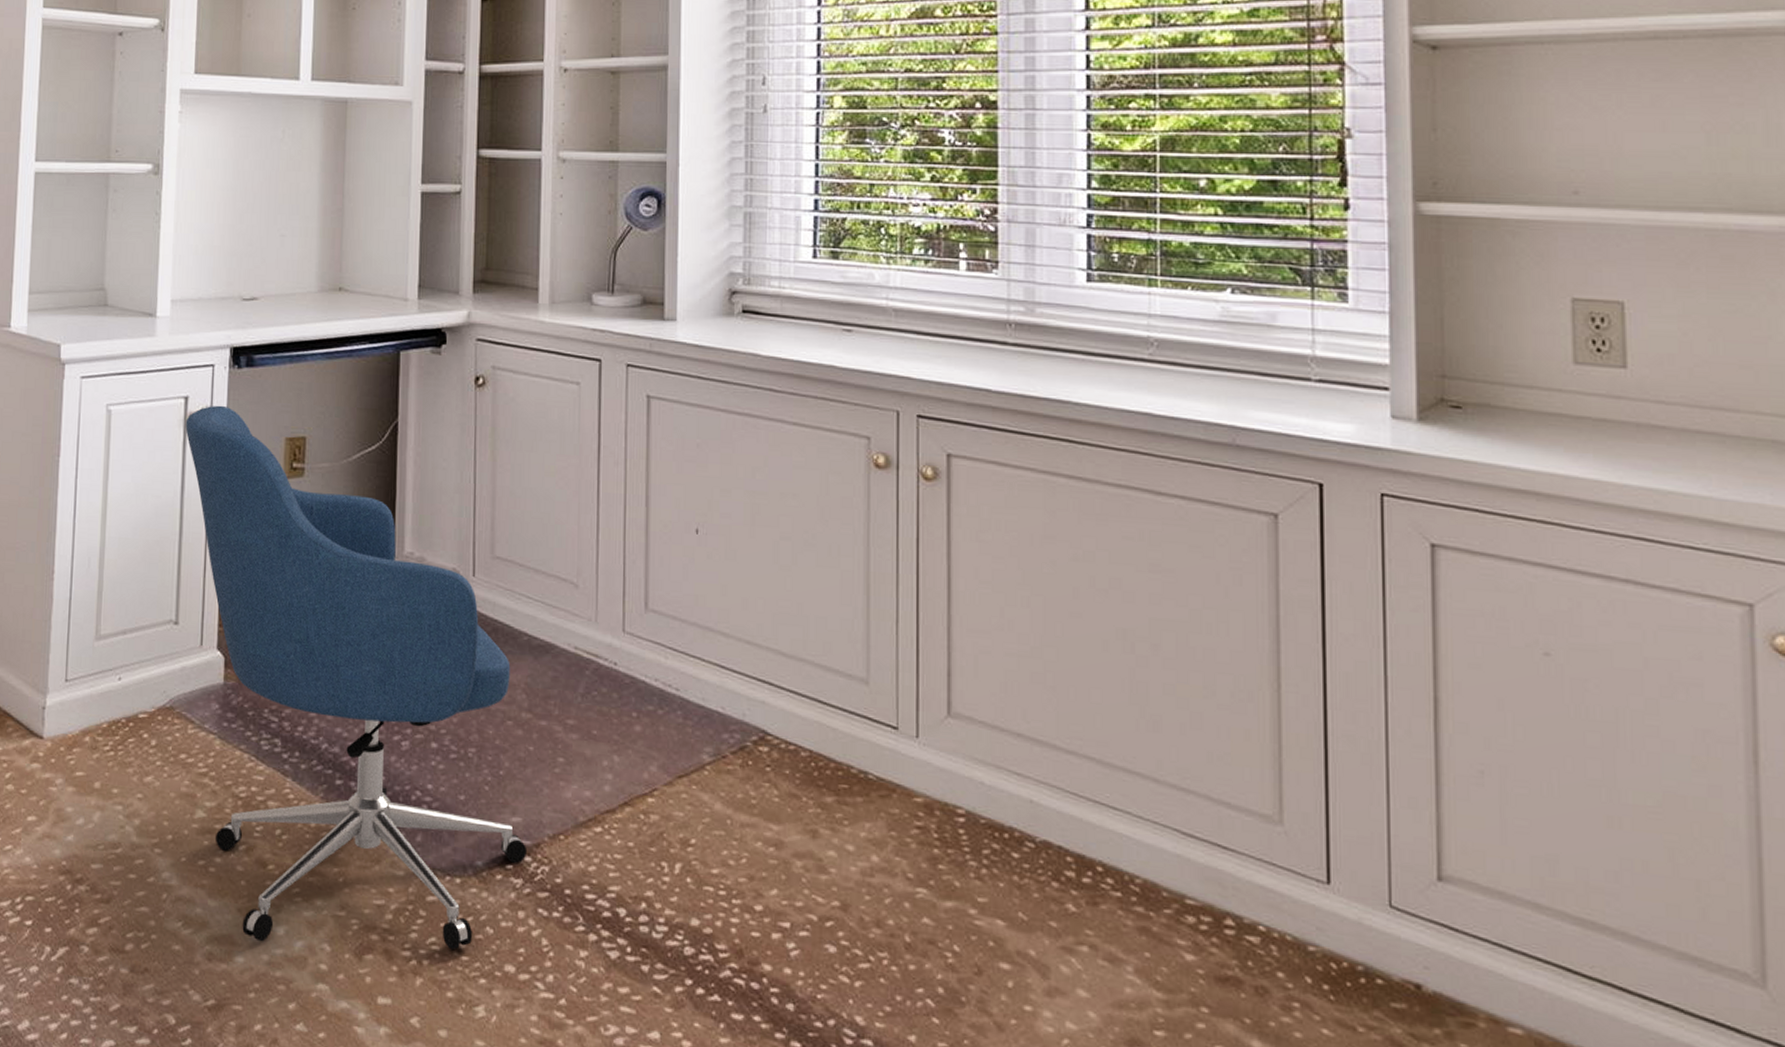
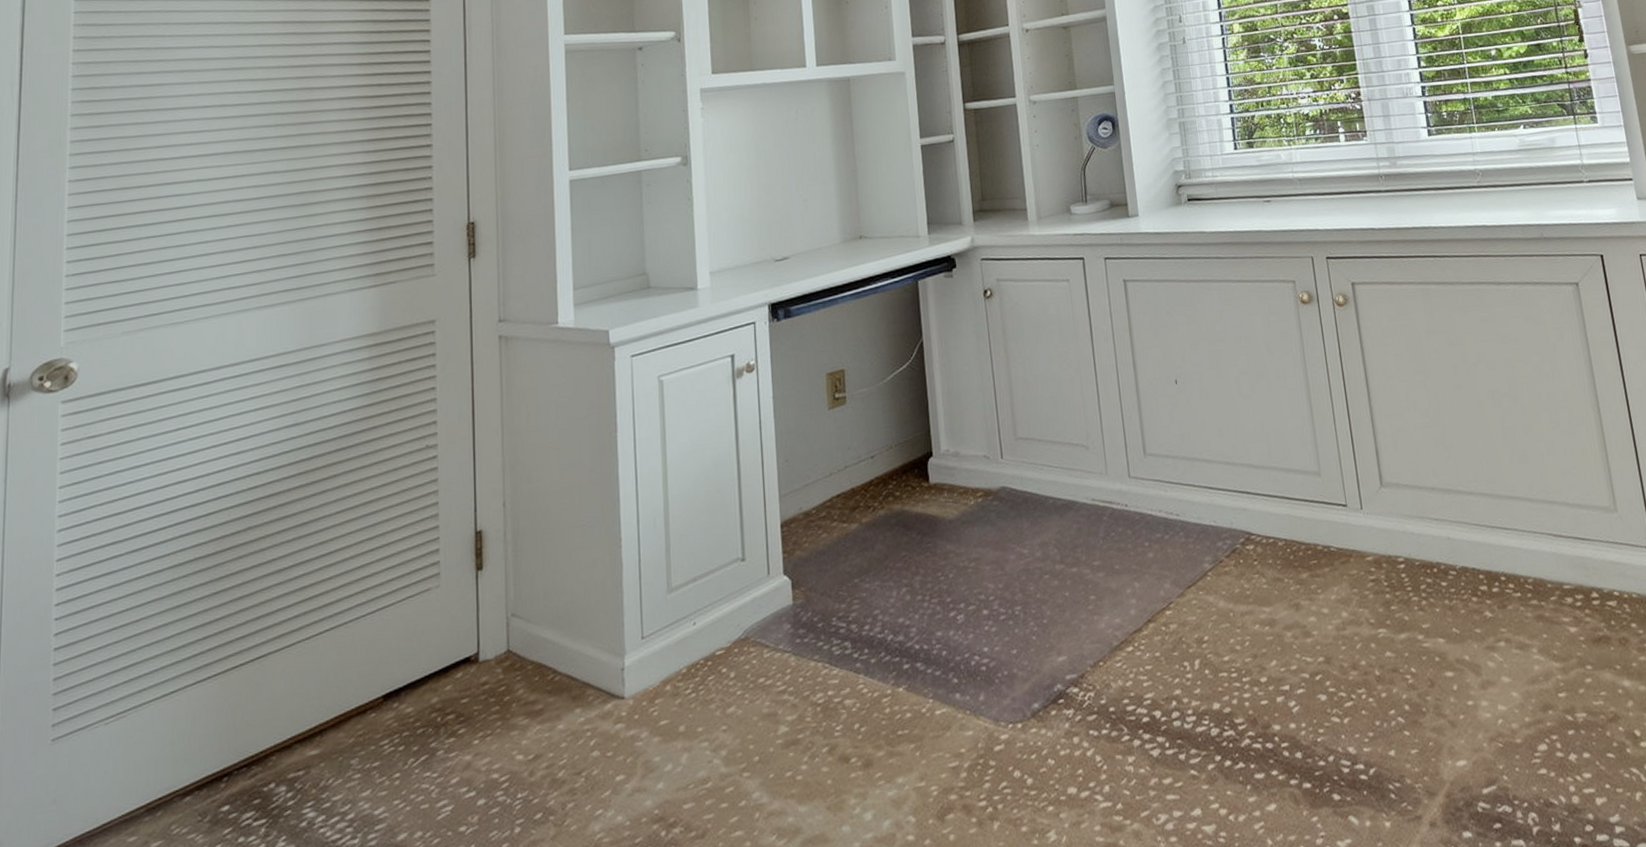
chair: present [185,405,528,951] -> none [734,356,1075,832]

